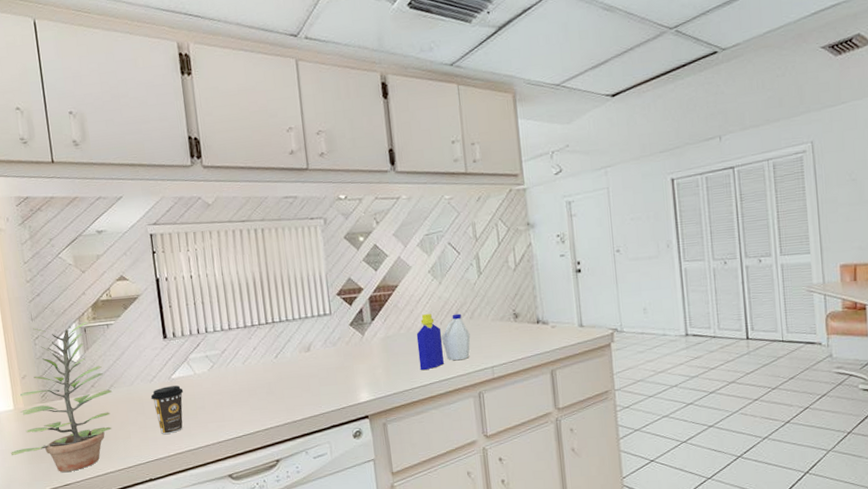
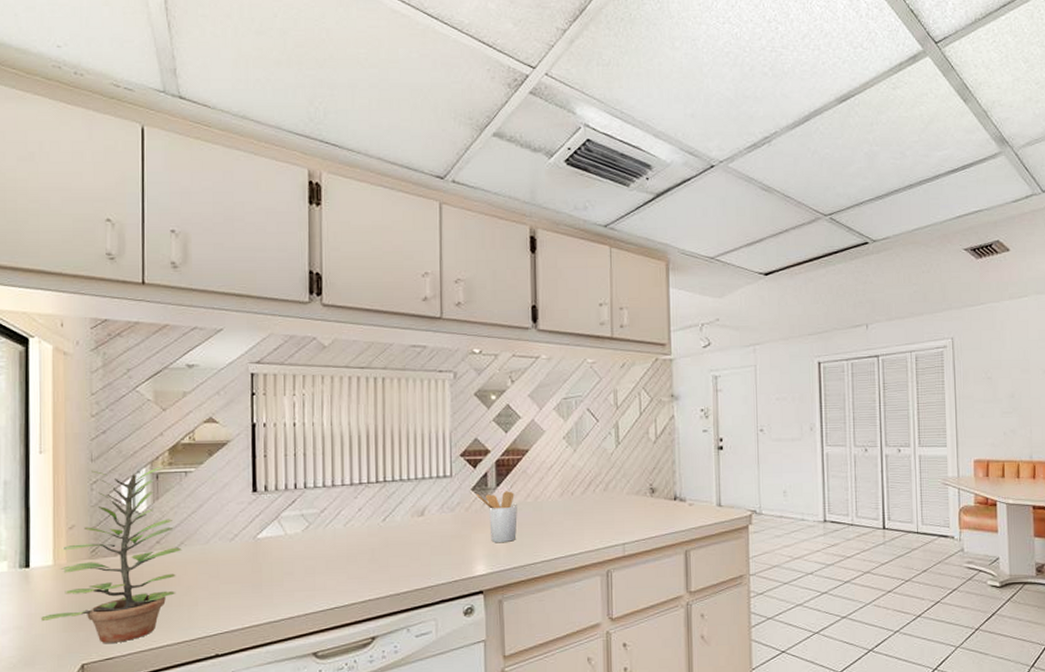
coffee cup: present [150,385,184,434] -> none [228,547,270,602]
utensil holder: none [354,324,394,372] -> present [476,491,518,543]
bottle: present [416,313,471,371] -> none [544,483,603,544]

